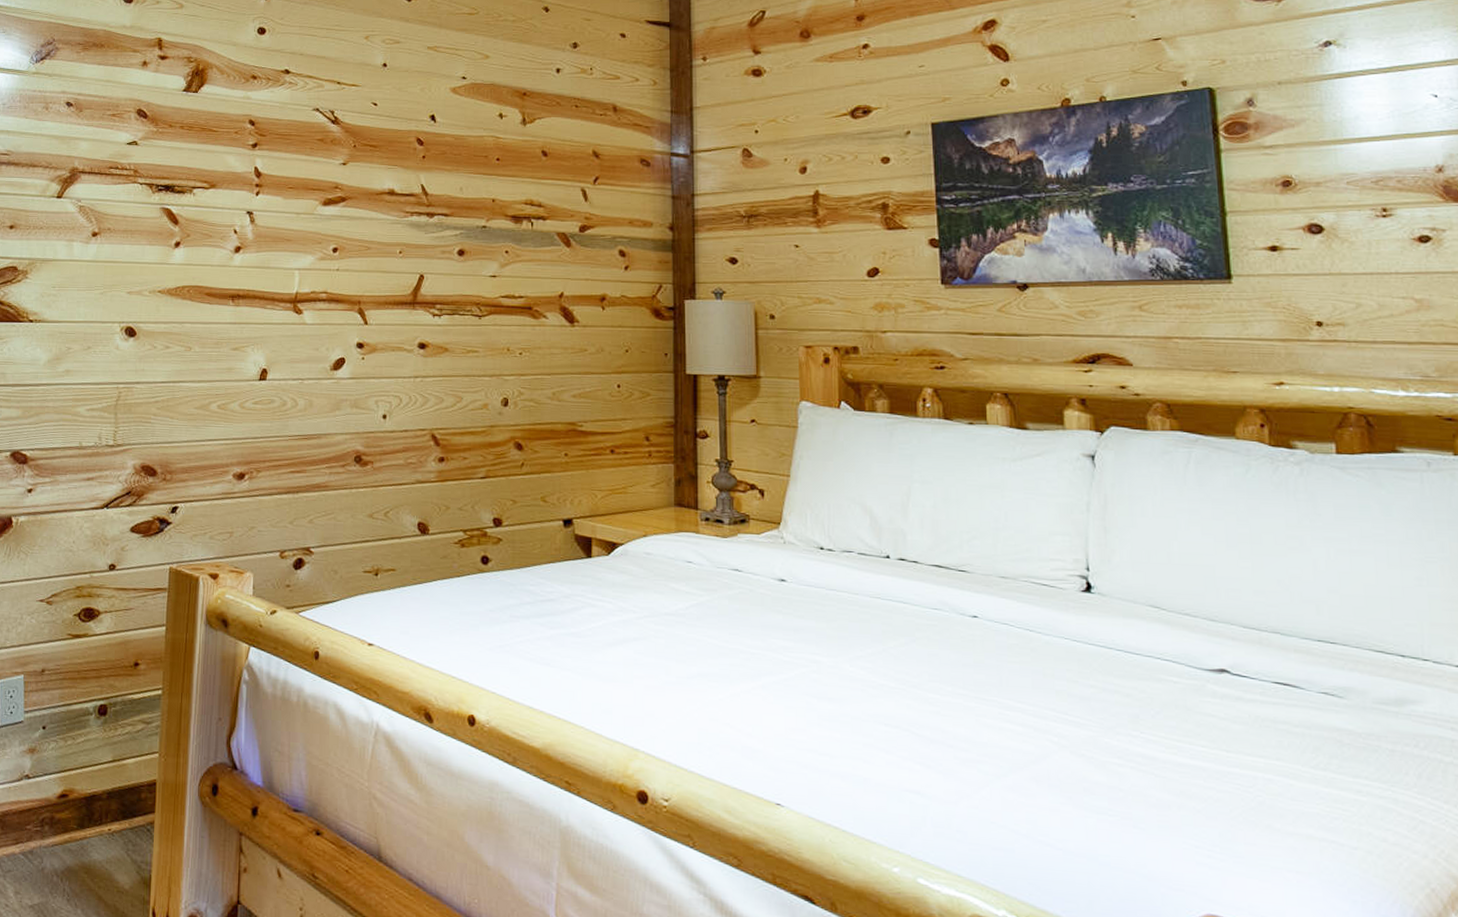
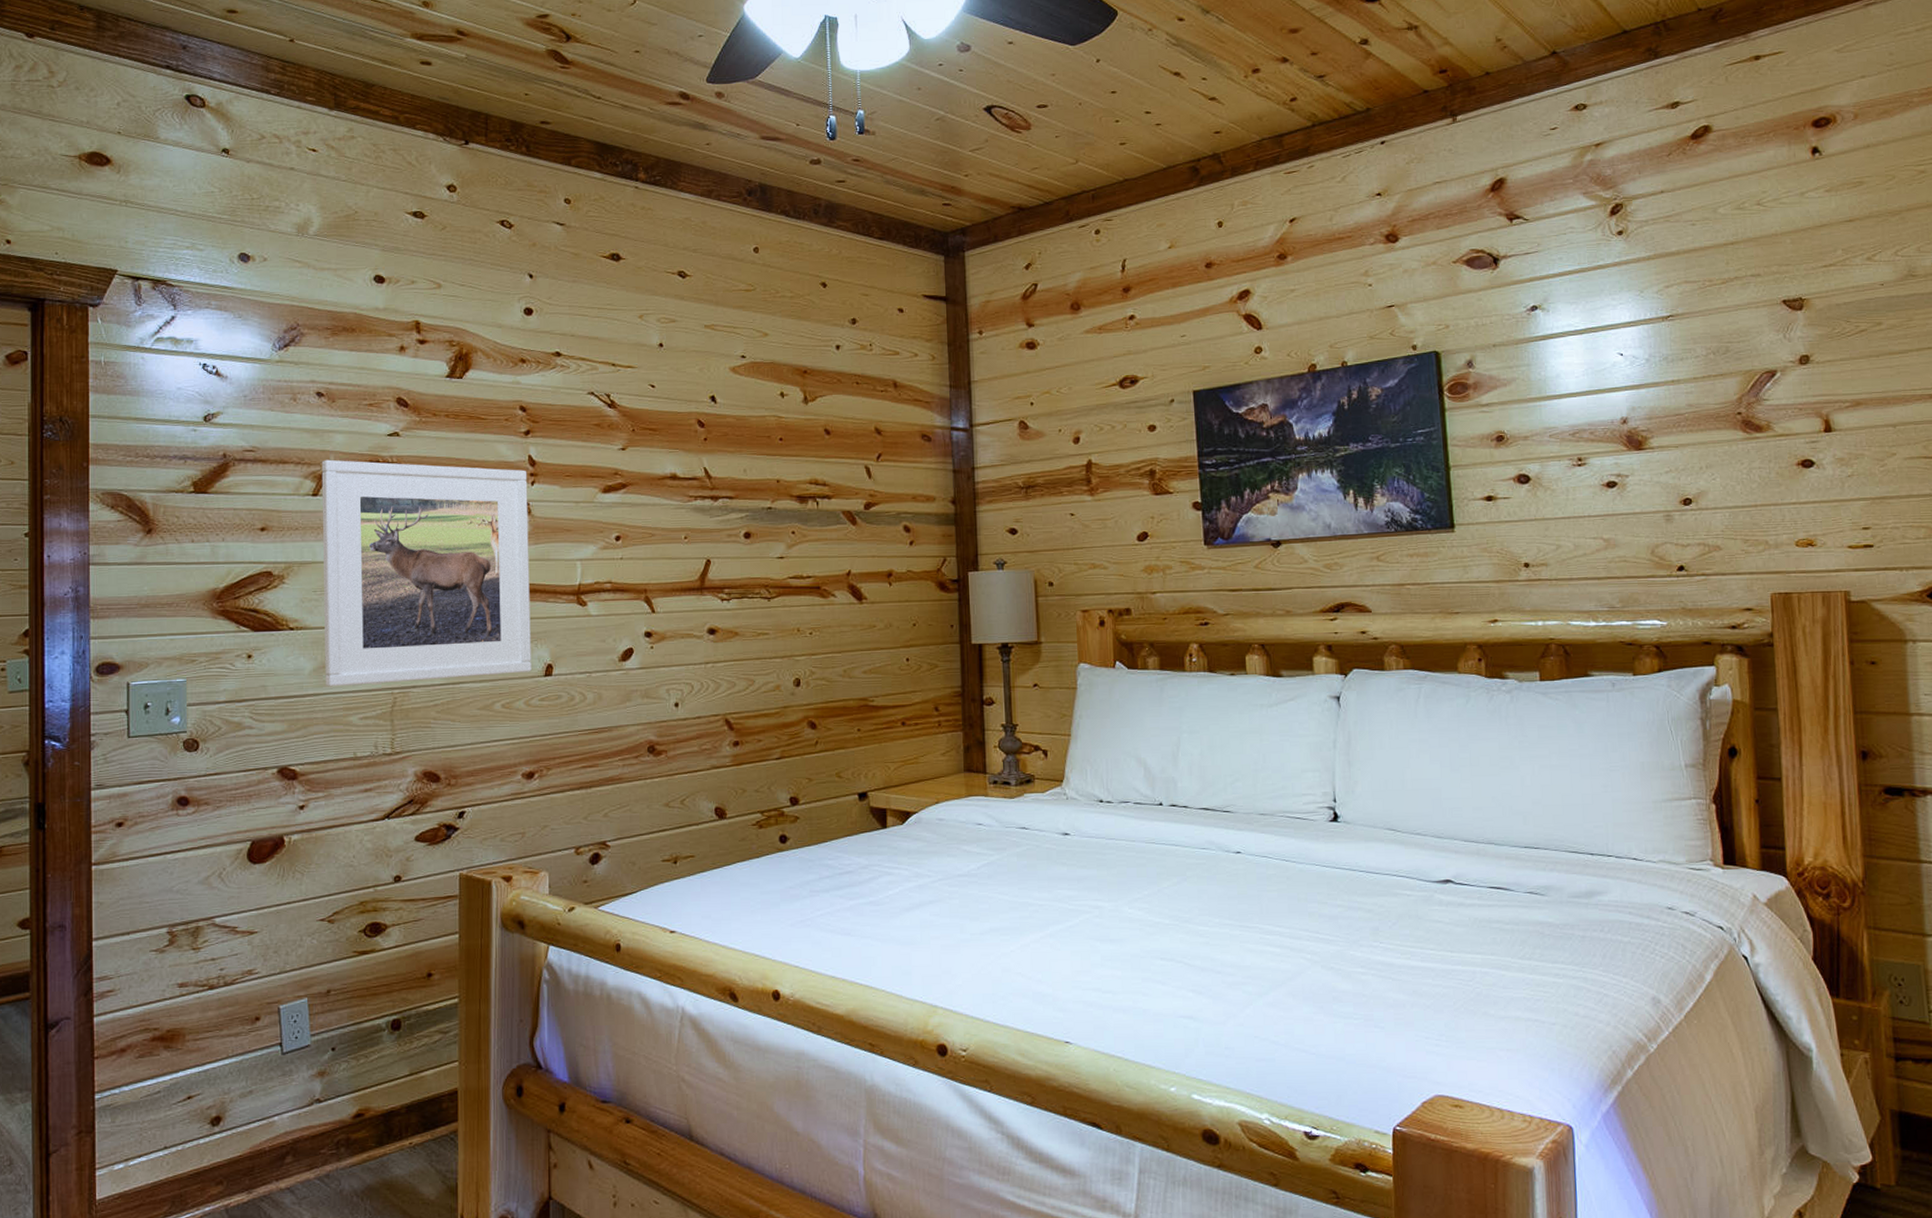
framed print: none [58,164,253,378] -> present [321,459,532,687]

